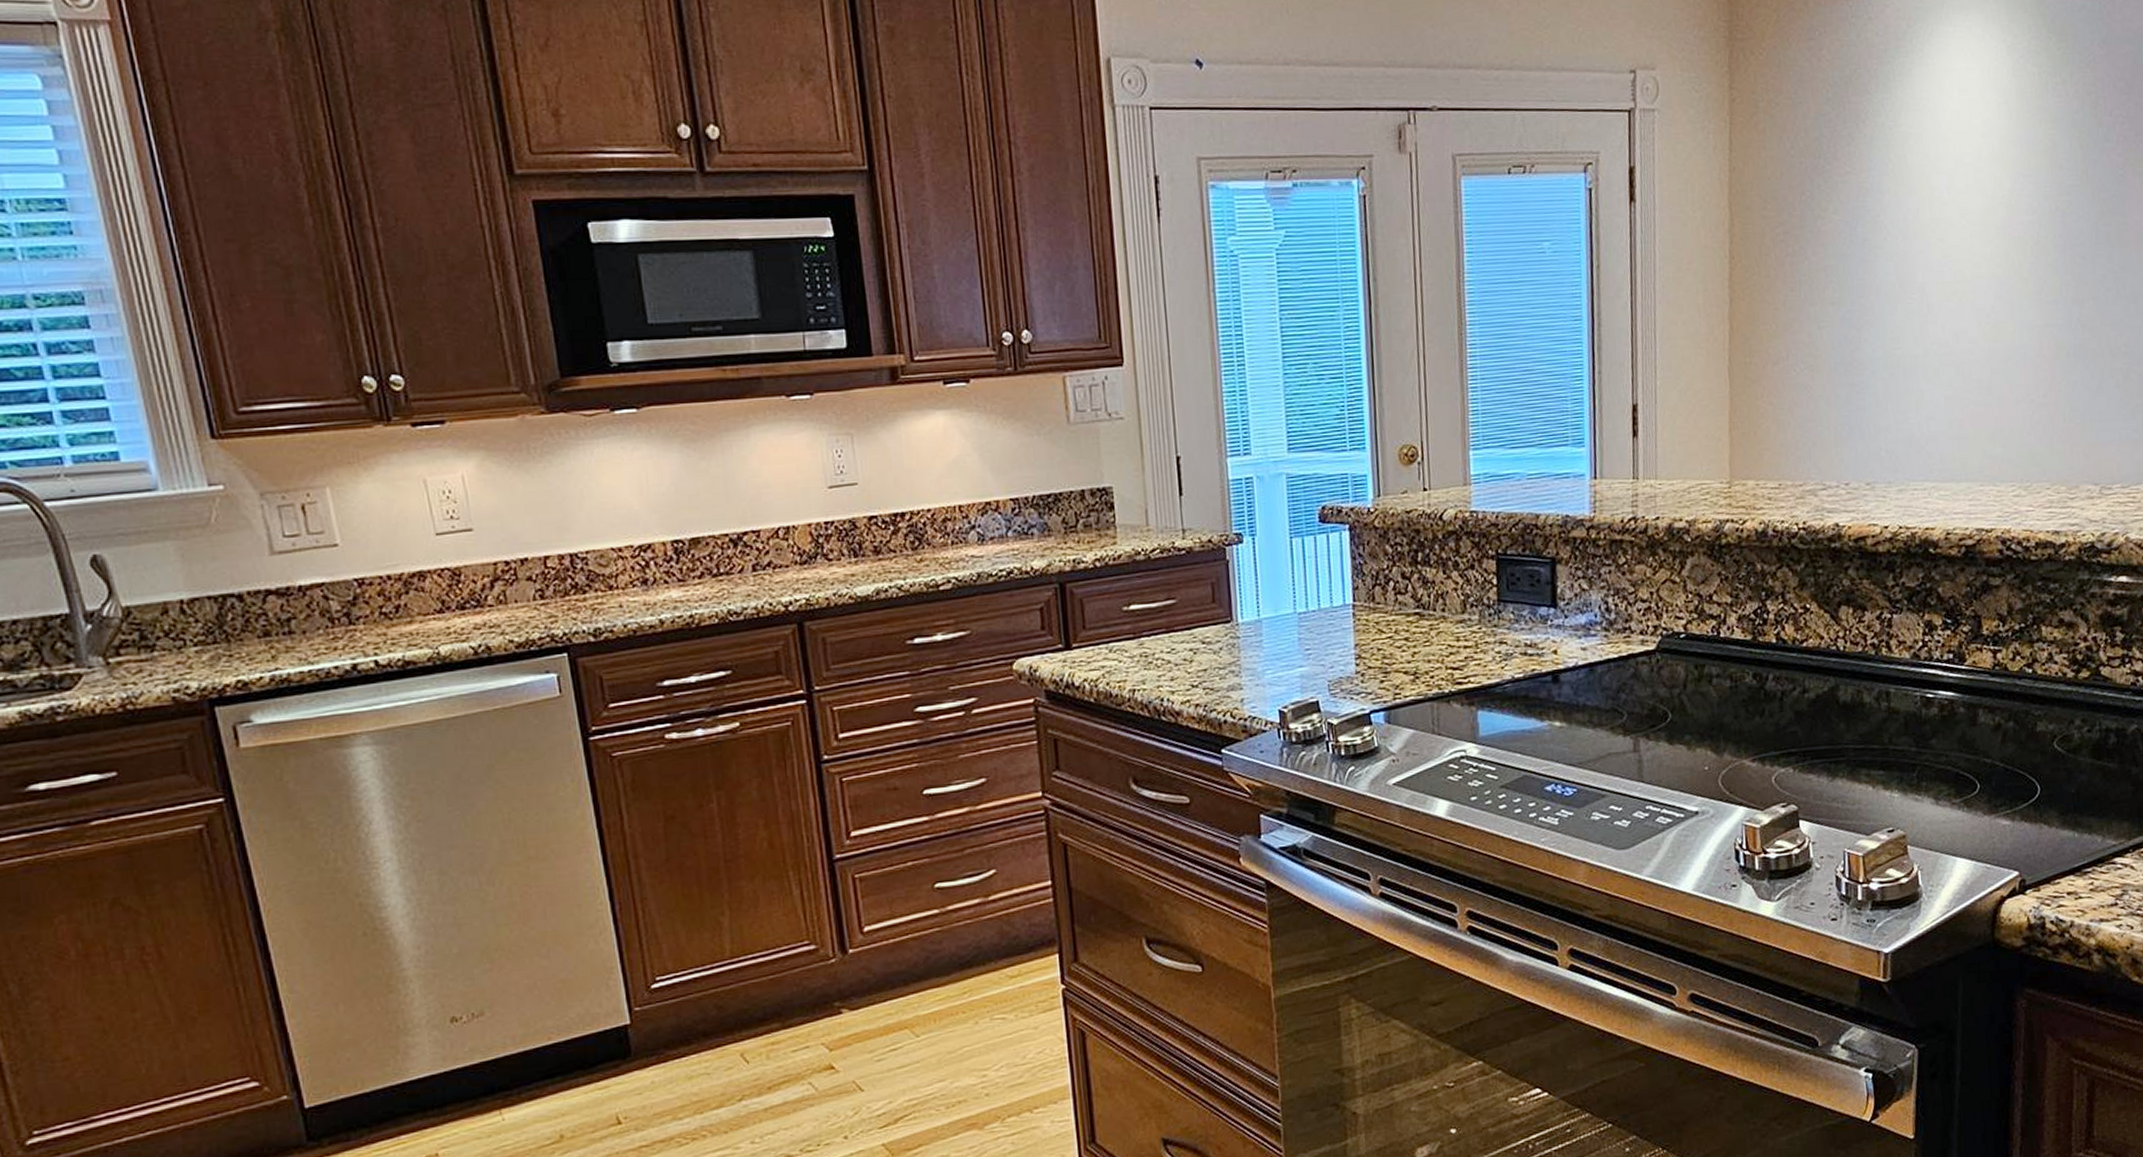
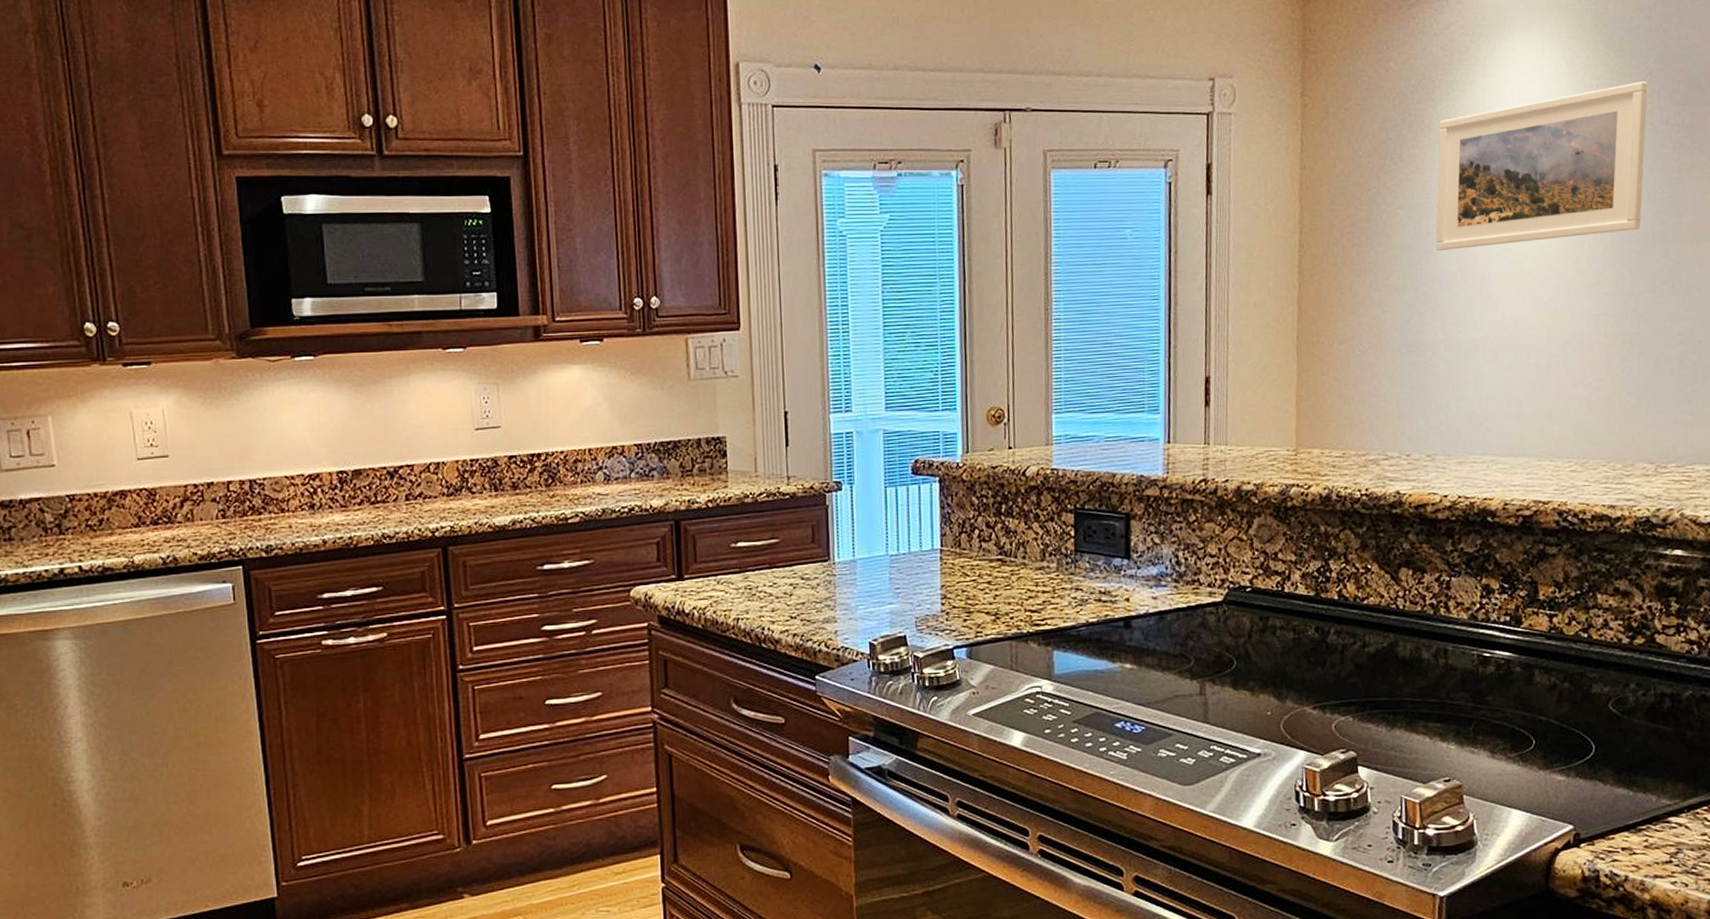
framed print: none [1872,68,2091,260] -> present [1435,81,1648,251]

